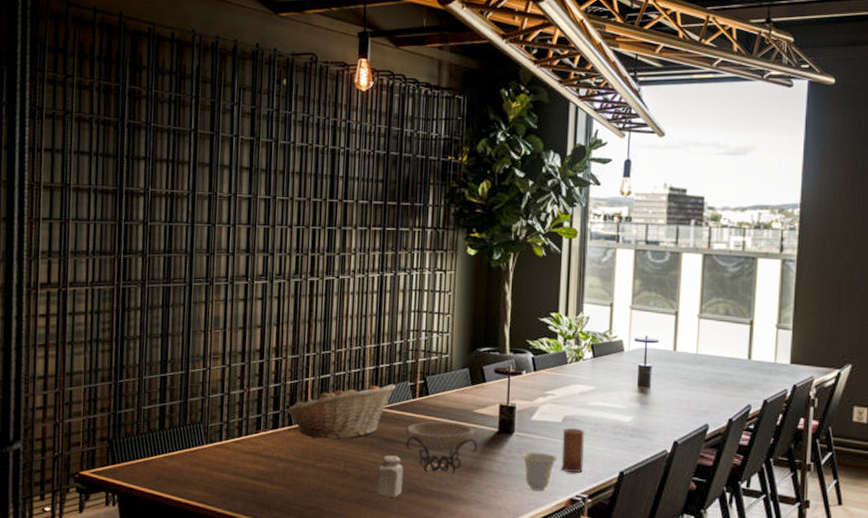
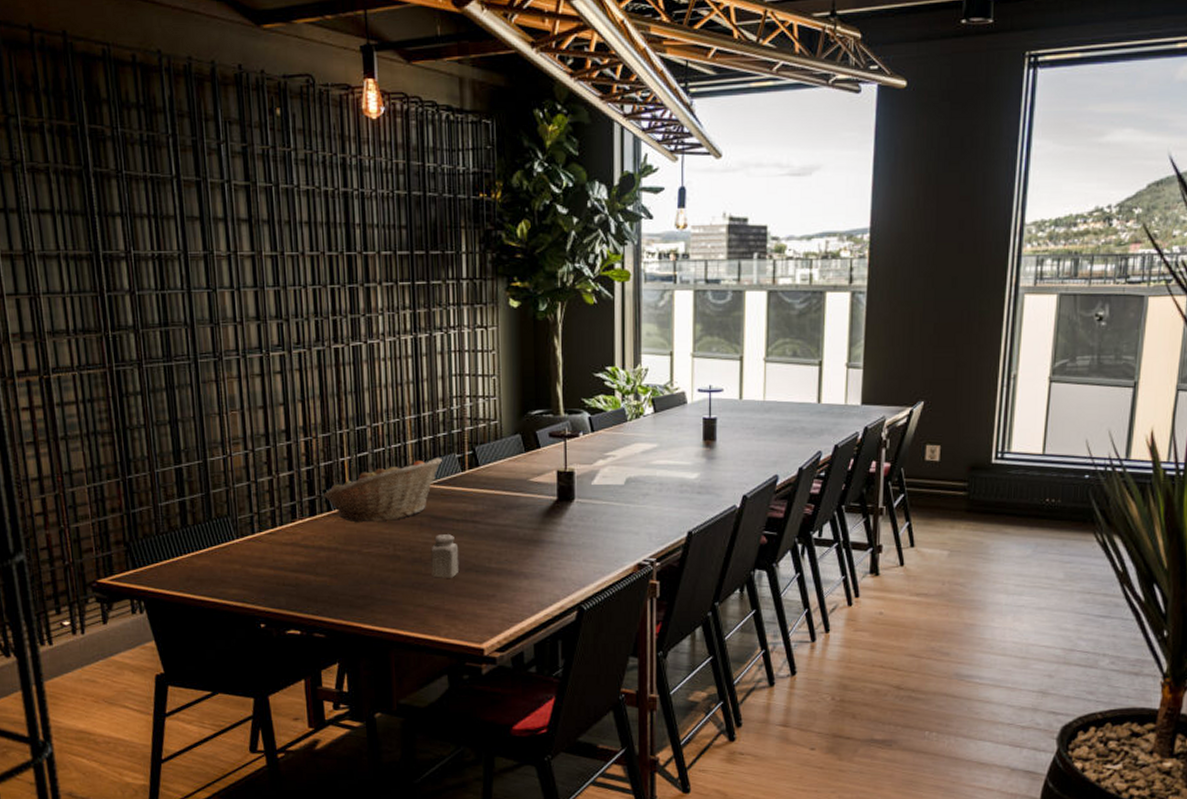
decorative bowl: present [406,421,478,474] -> none [457,493,537,550]
cup: present [522,452,558,491] -> none [584,518,622,558]
candle: present [561,427,585,473] -> none [626,489,650,536]

